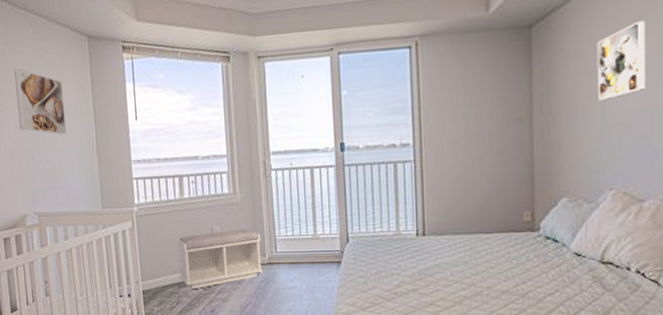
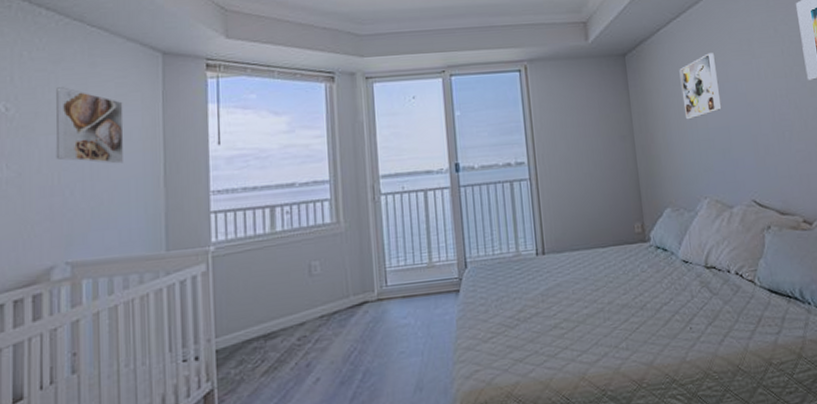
bench: present [176,228,262,290] -> none [263,261,370,342]

